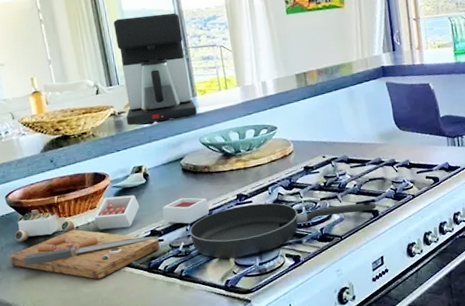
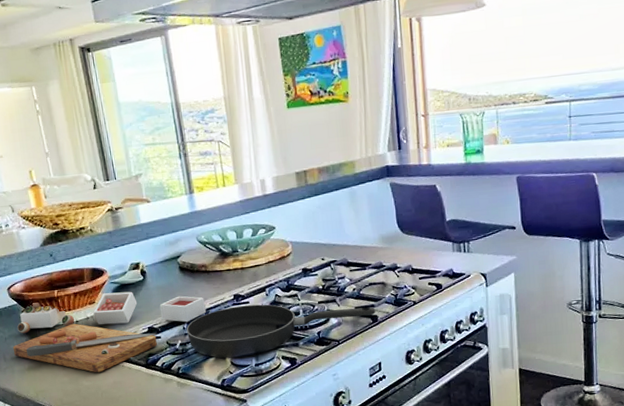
coffee maker: present [113,12,197,126] -> none [110,105,194,222]

